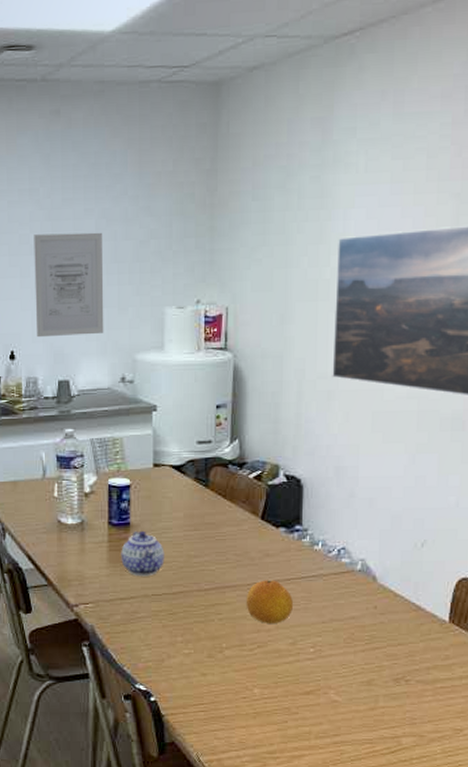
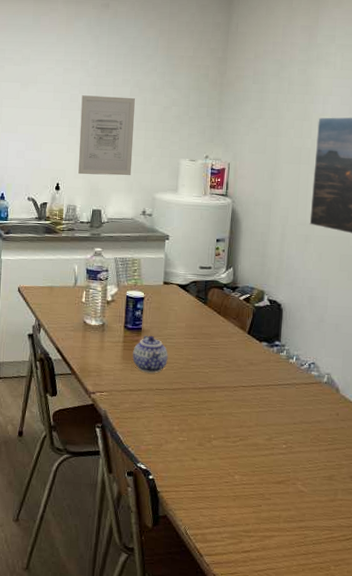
fruit: present [246,580,294,623] -> none [232,384,271,421]

